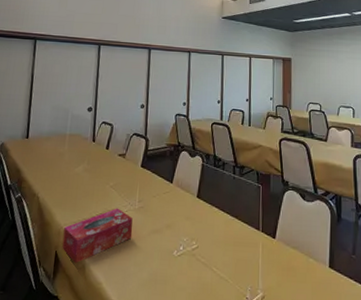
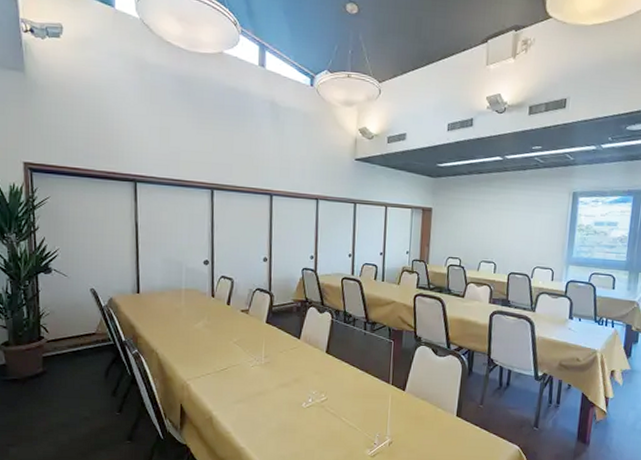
tissue box: present [62,208,133,264] -> none [187,363,260,416]

